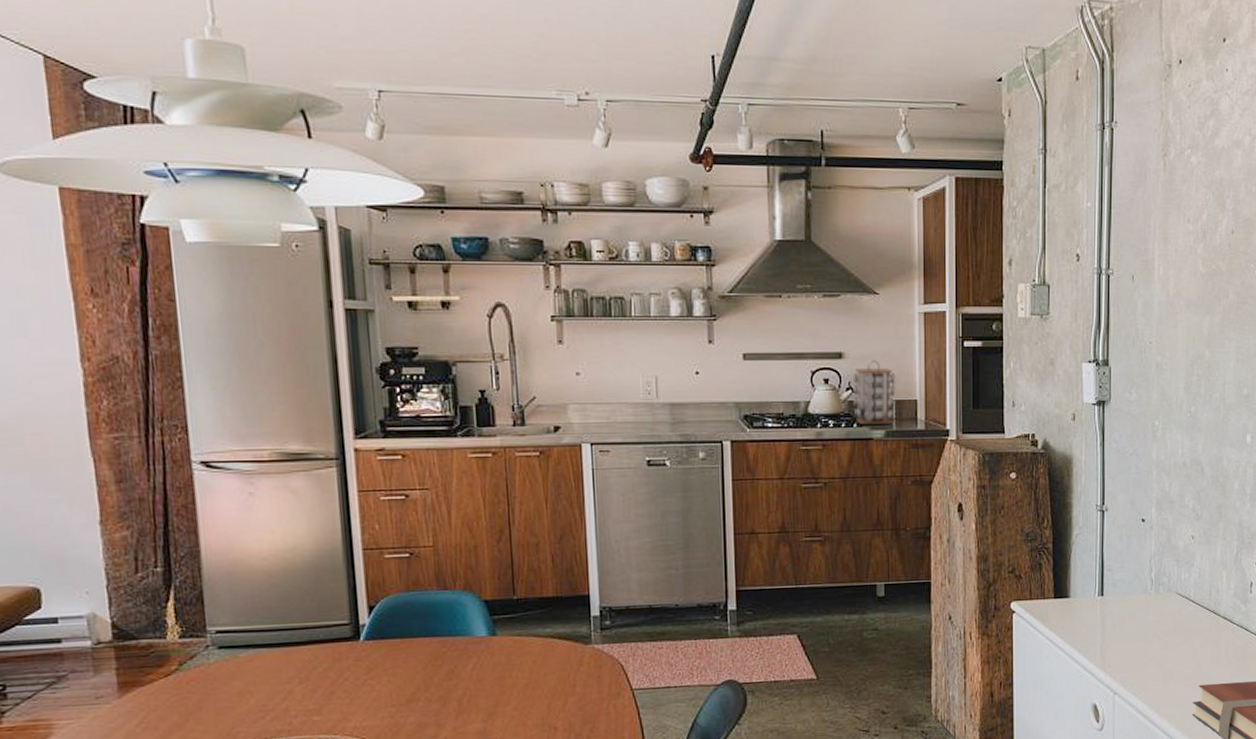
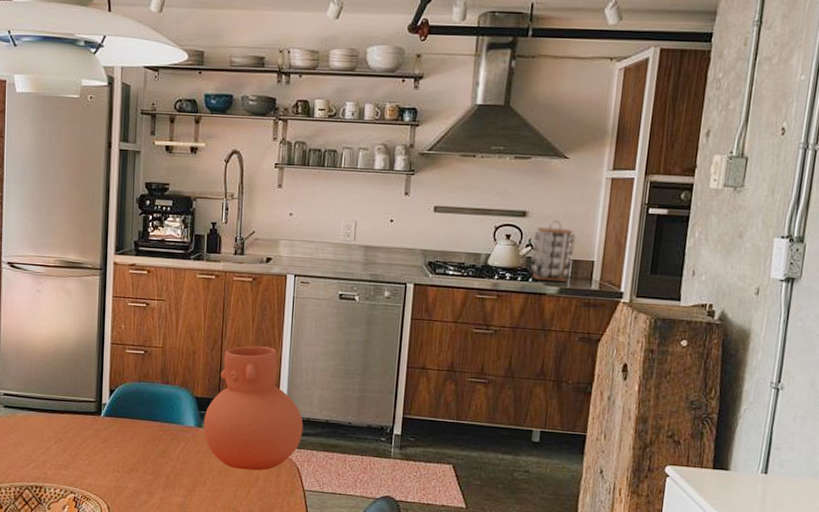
vase: none [498,530,623,678] -> present [203,345,304,471]

